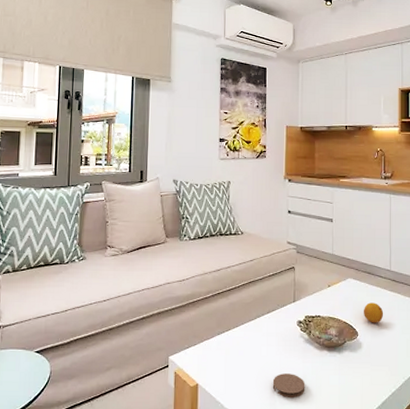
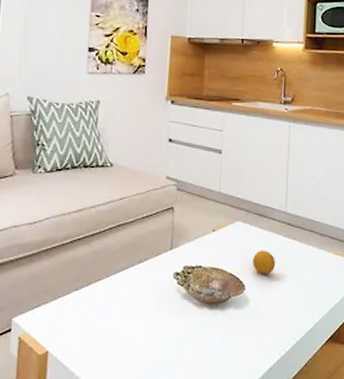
coaster: present [272,373,305,399] -> none [140,336,180,367]

